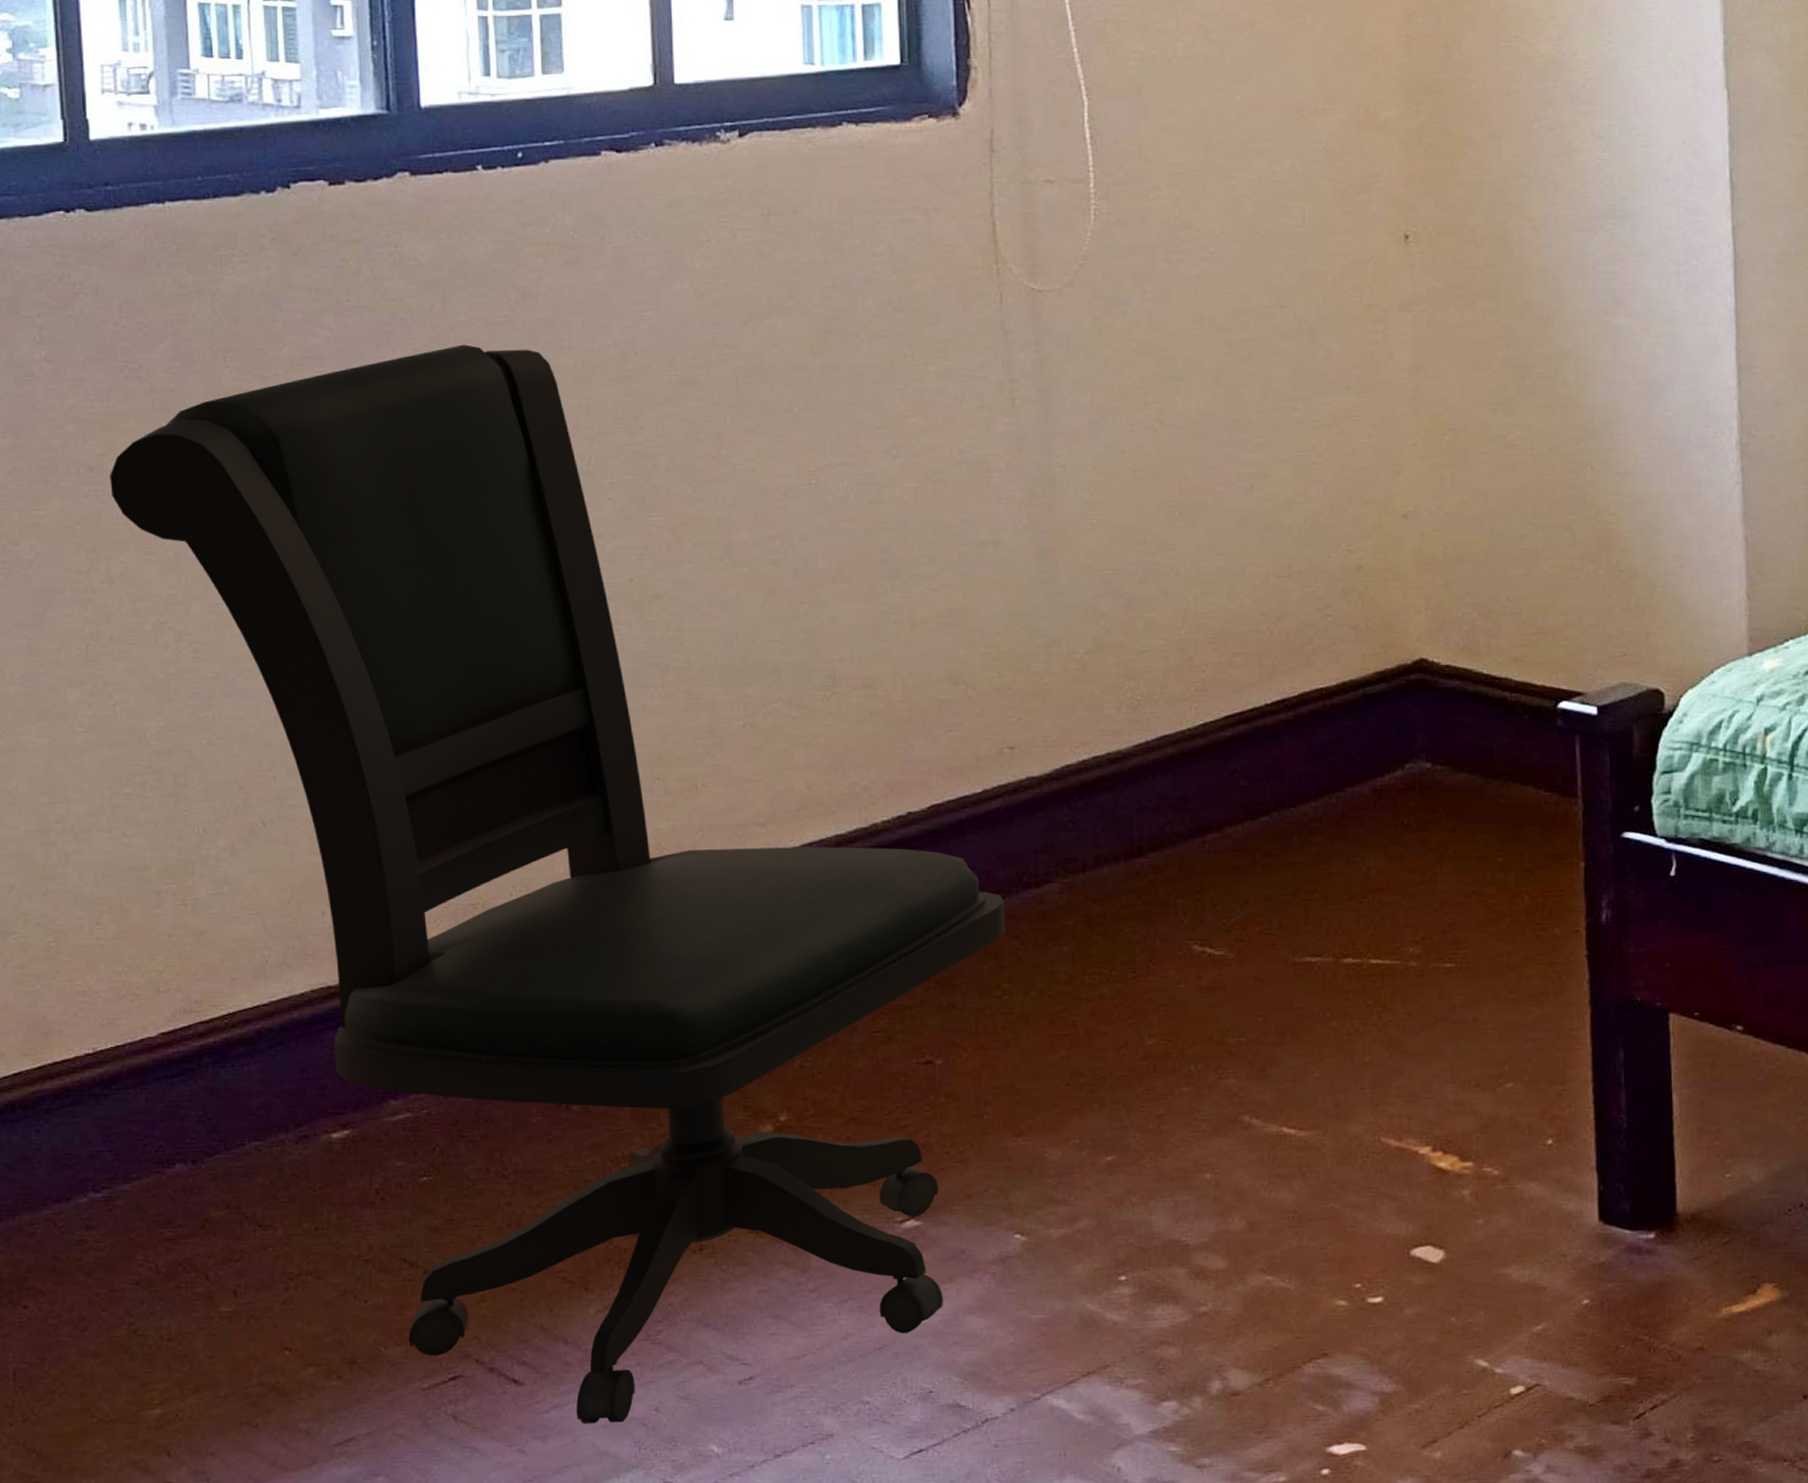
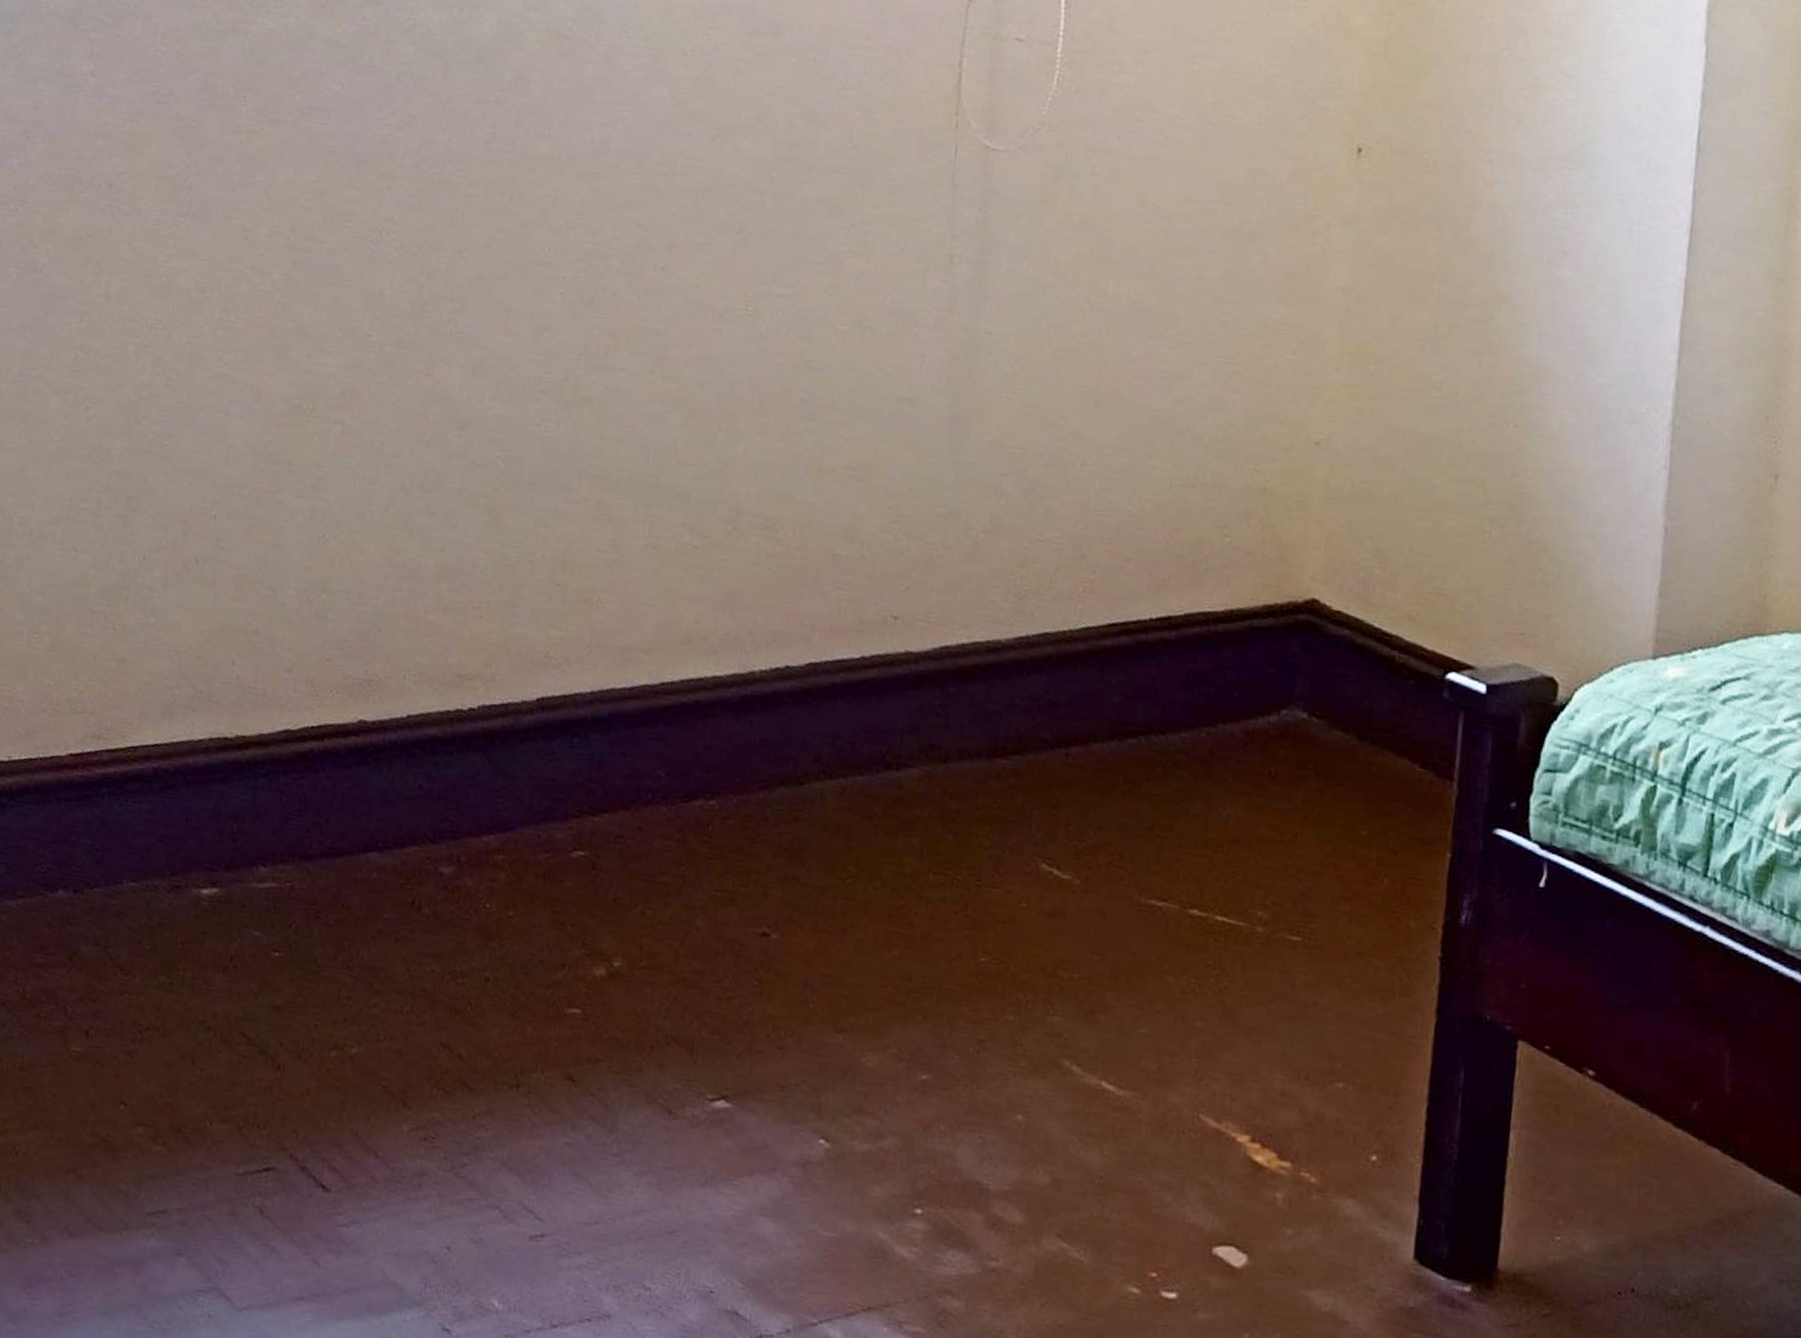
office chair: present [110,344,1006,1424] -> none [124,117,864,1254]

